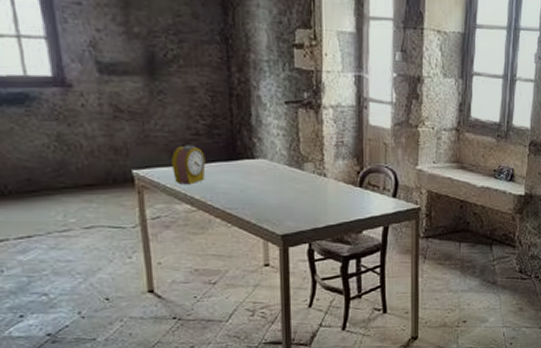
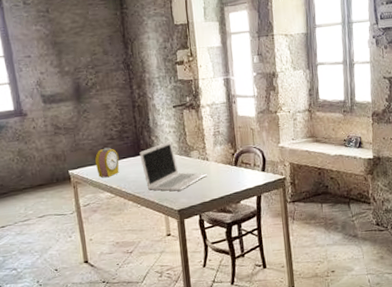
laptop: none [235,146,324,211] -> present [139,141,208,191]

